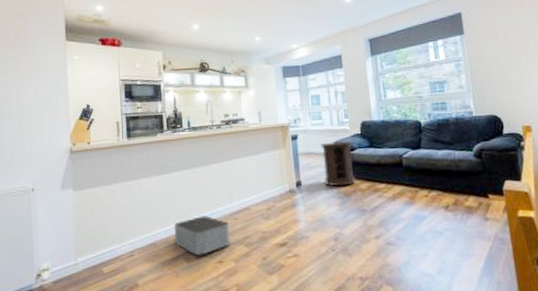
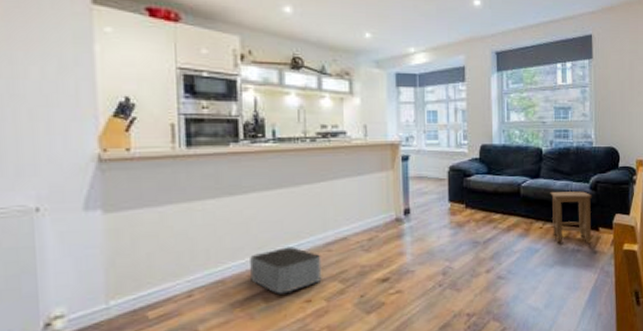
side table: present [320,140,355,187] -> none [434,165,470,216]
stool: none [433,159,482,211] -> present [550,191,592,244]

